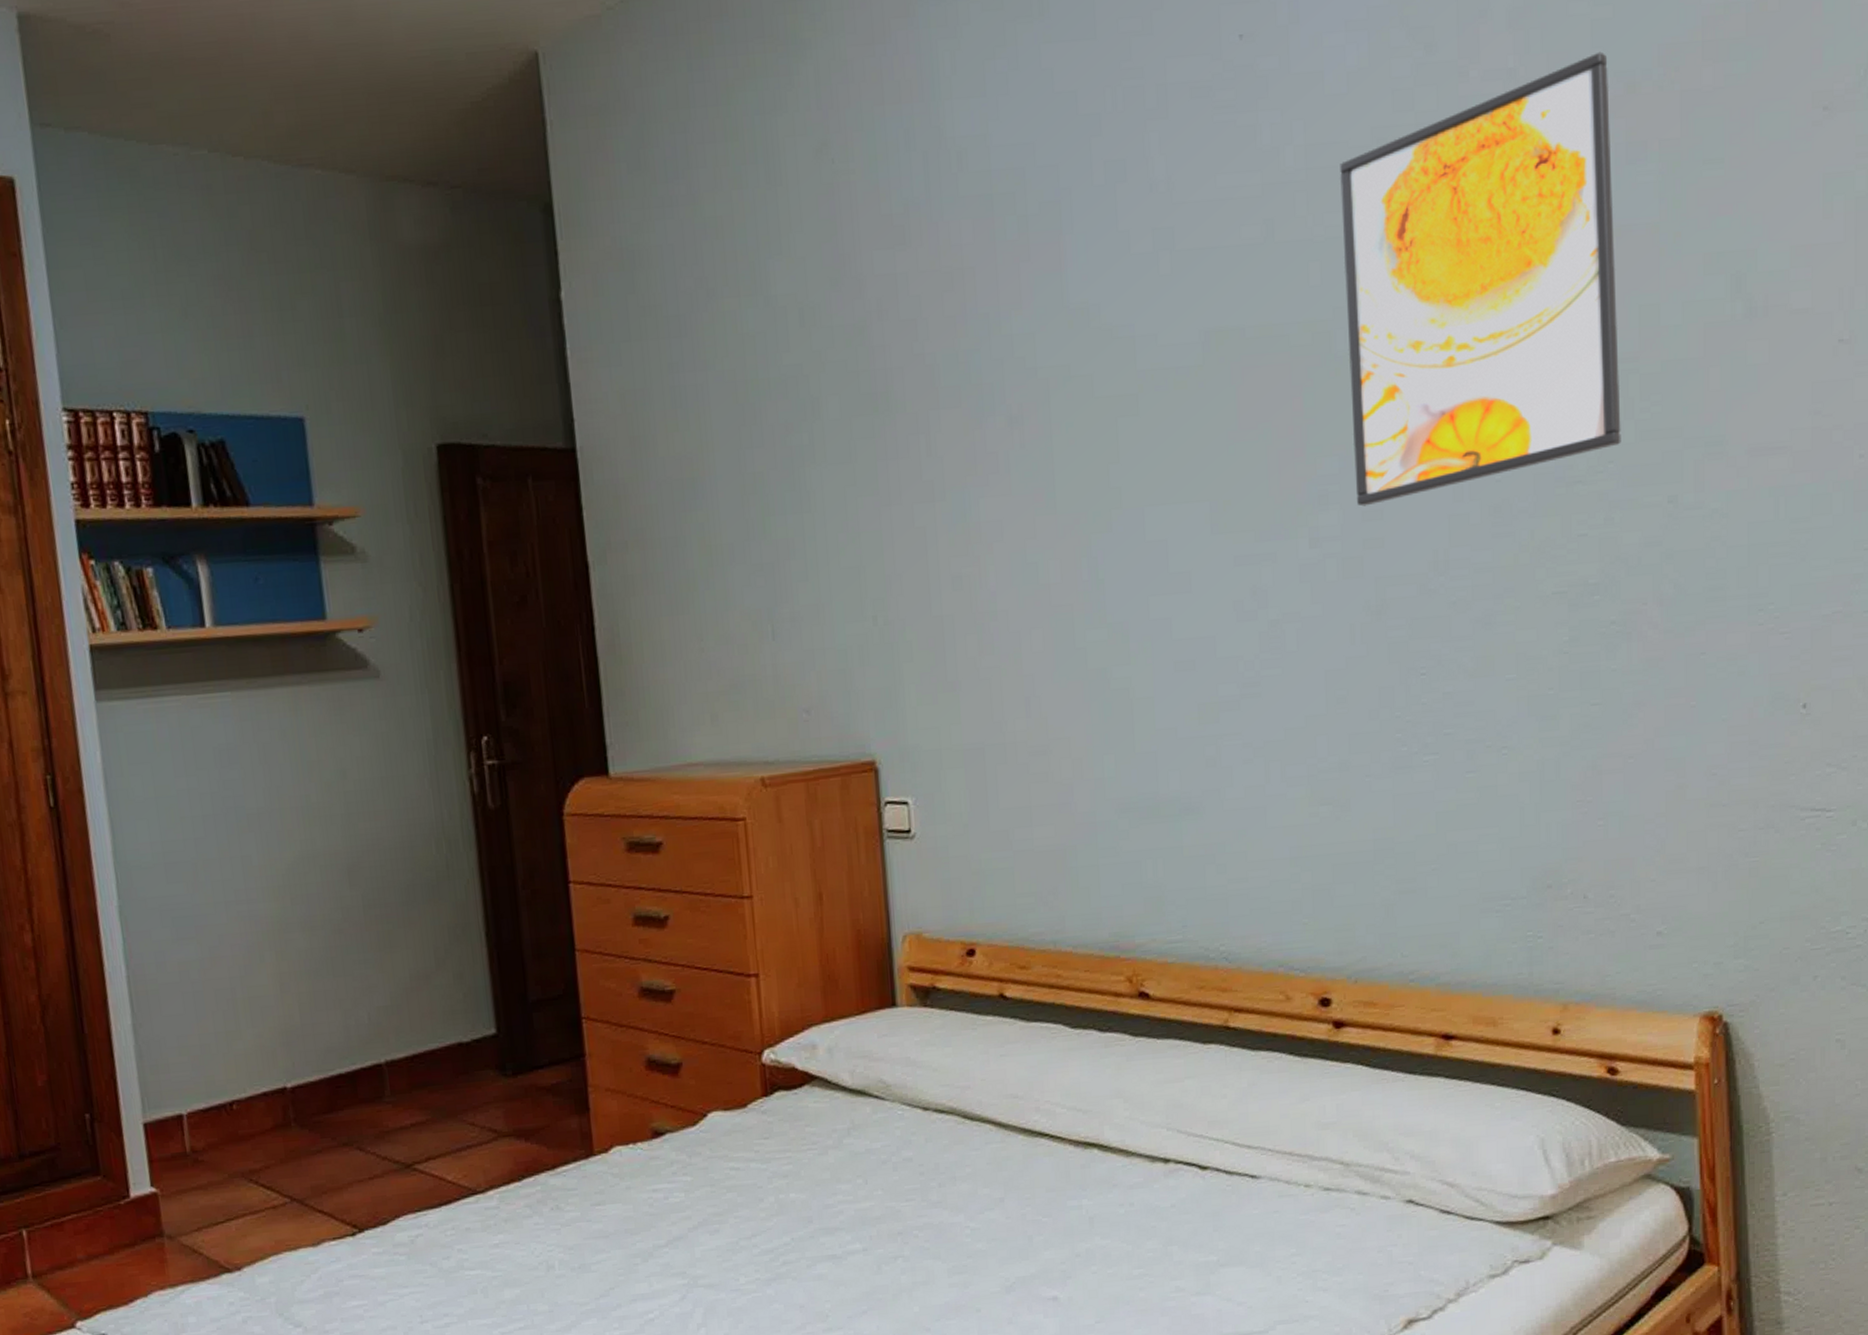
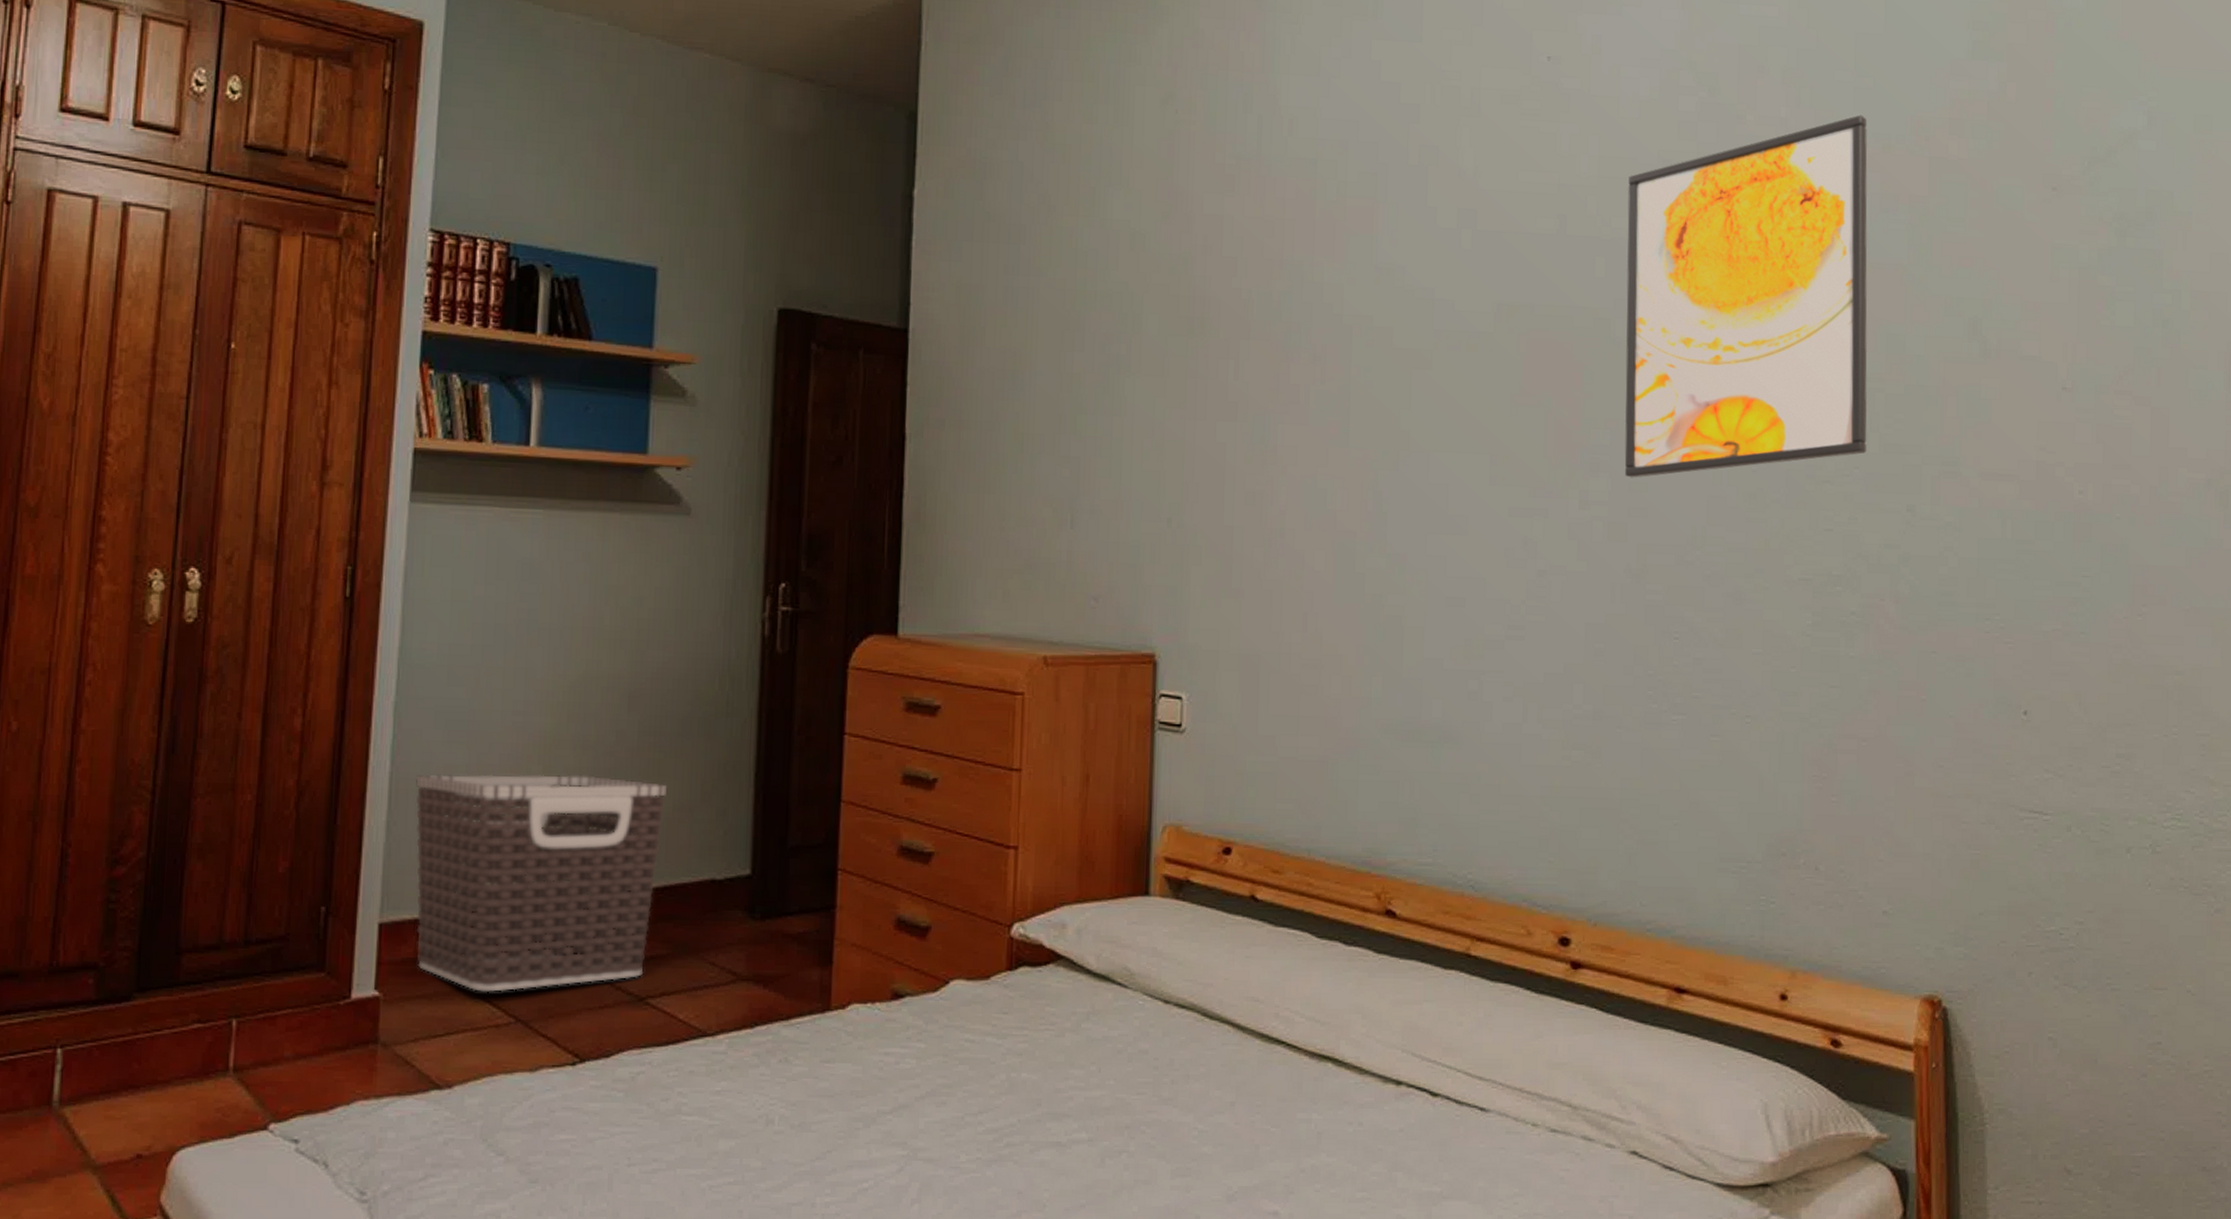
clothes hamper: none [152,954,406,1177] -> present [415,774,668,992]

